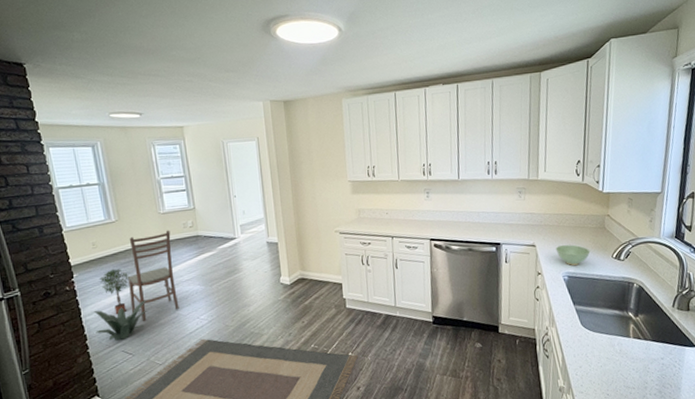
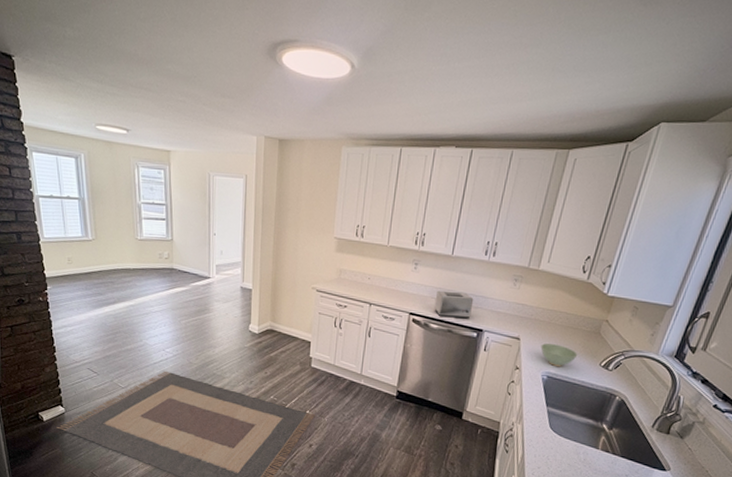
plant: present [94,300,147,341] -> none [64,323,115,358]
potted tree: present [100,269,129,314] -> none [72,288,100,332]
dining chair: present [127,230,179,322] -> none [99,257,147,345]
toaster: none [450,211,487,238] -> present [434,290,474,319]

